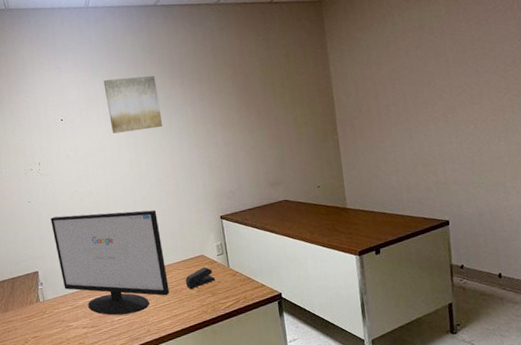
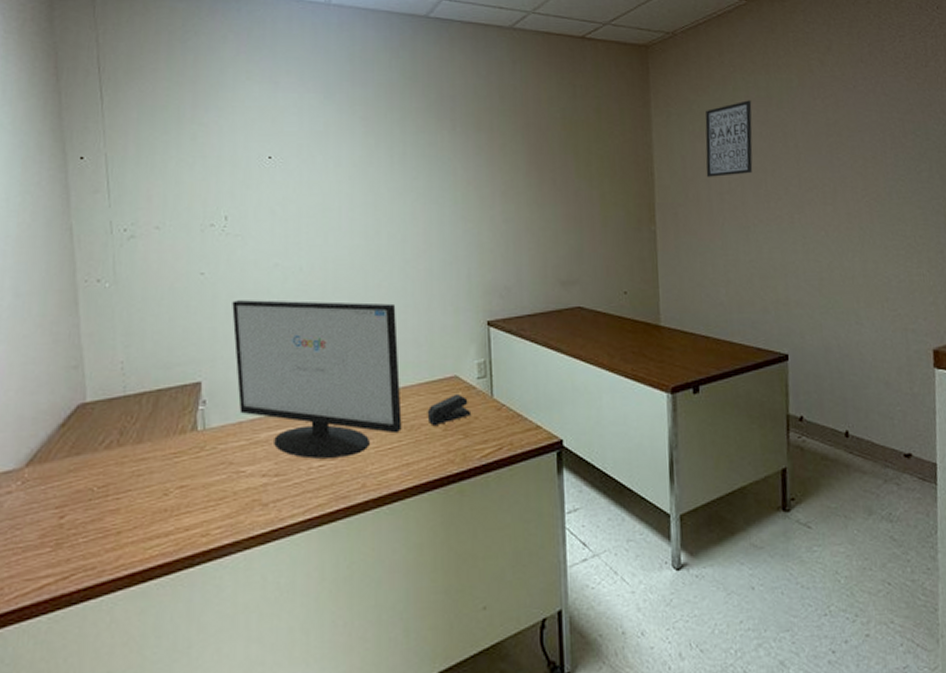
wall art: present [103,75,162,134] -> none [339,109,418,187]
wall art: none [370,31,412,95] -> present [705,100,753,177]

